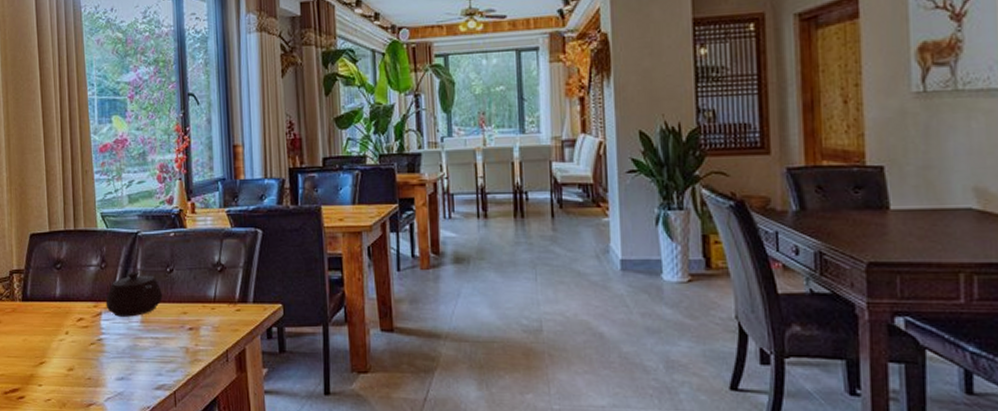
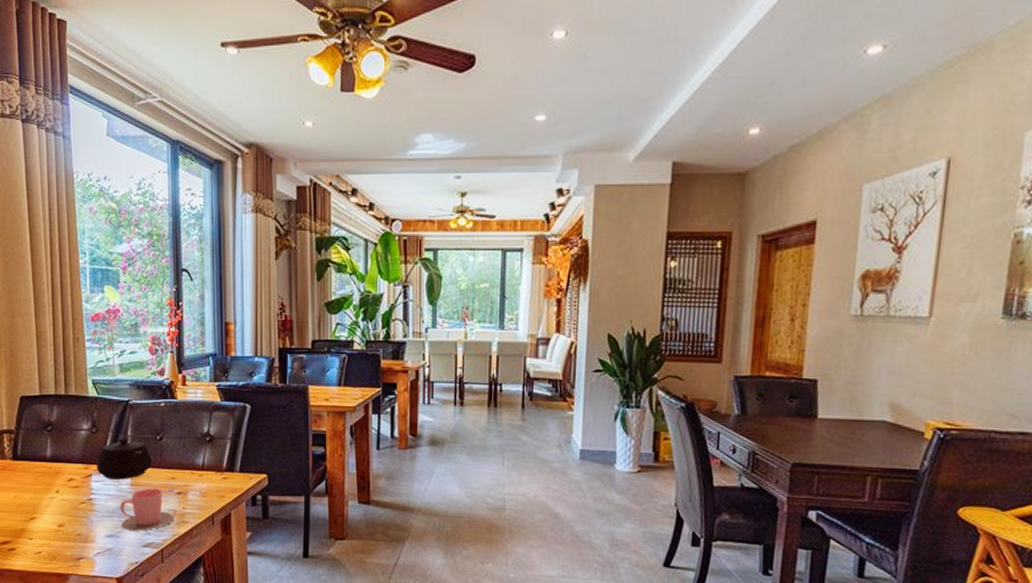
cup: none [131,324,187,372] -> present [120,488,174,531]

